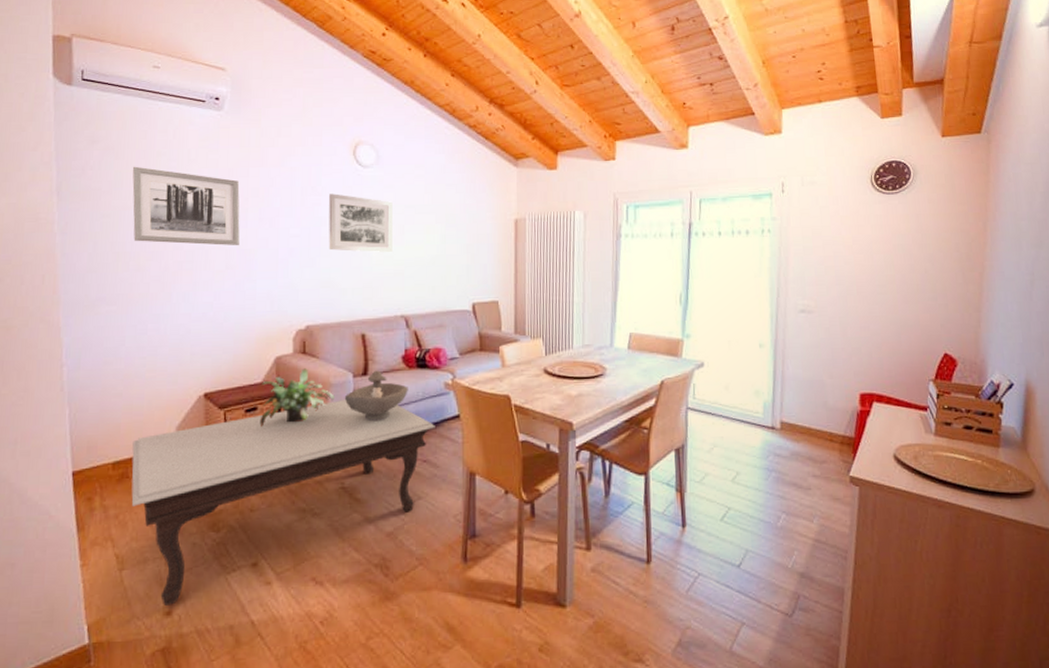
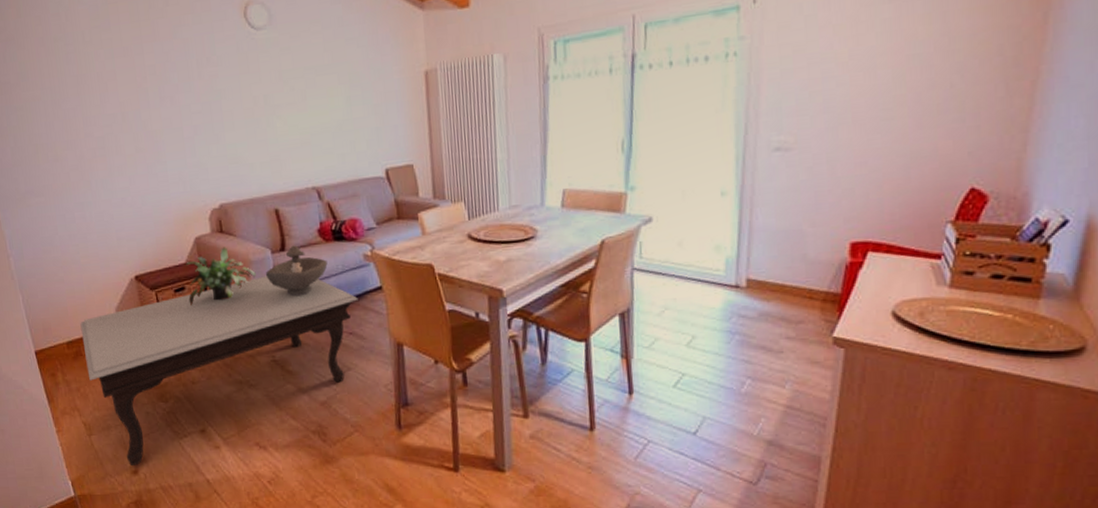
wall art: present [132,166,240,246] -> none [34,55,145,132]
wall art: present [329,193,393,253] -> none [225,62,297,125]

